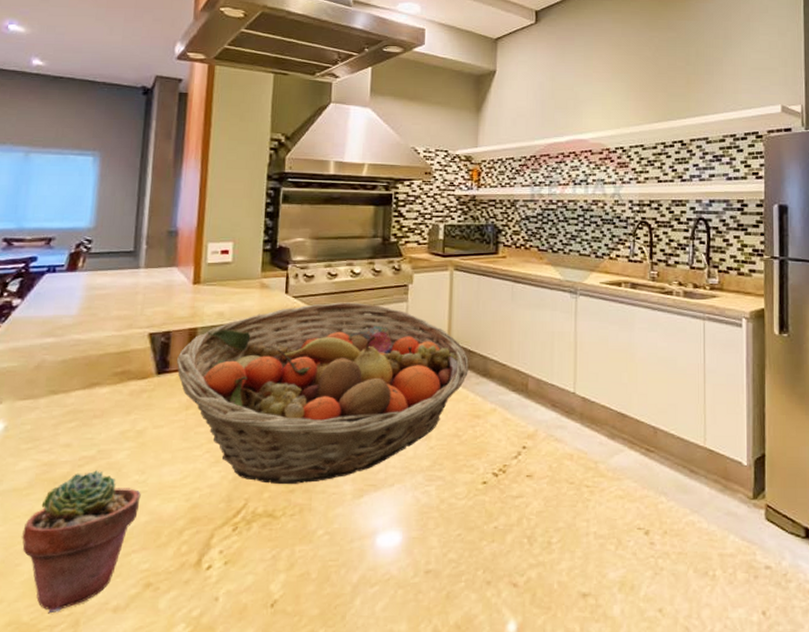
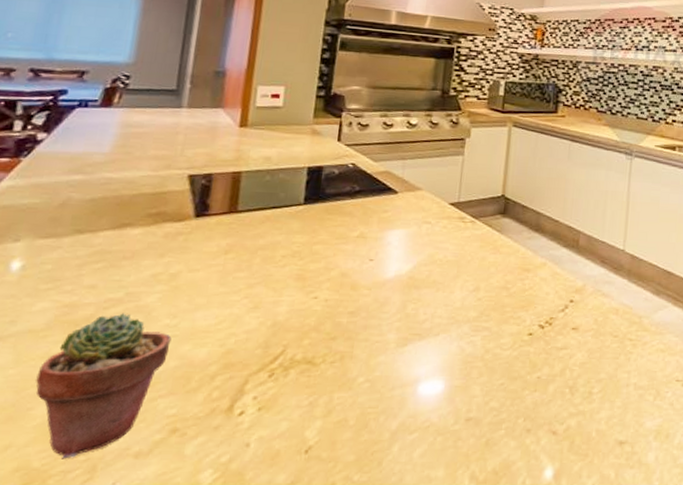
fruit basket: present [176,302,469,484] -> none [216,152,522,332]

